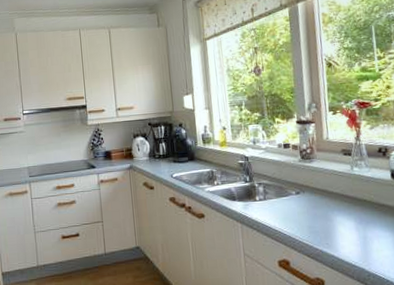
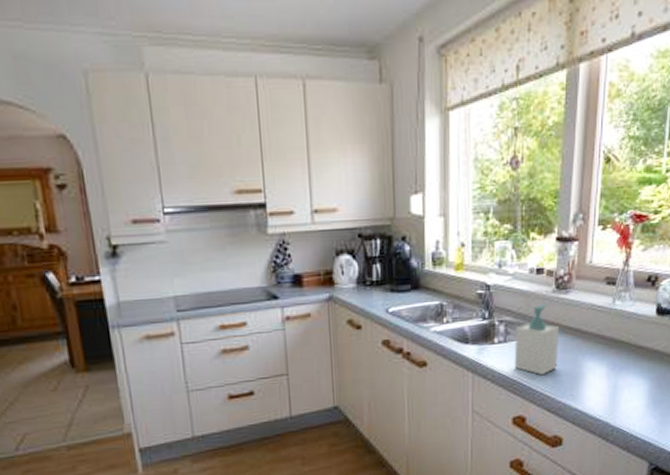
soap bottle: none [272,170,312,227] -> present [515,303,560,376]

